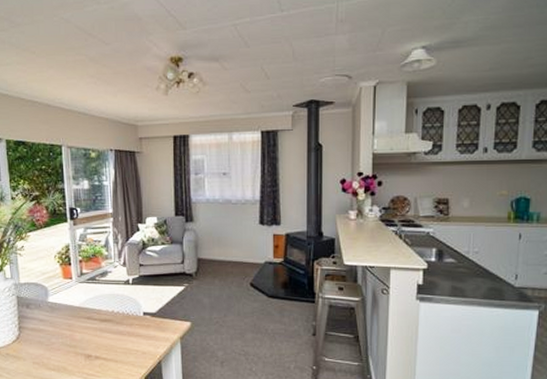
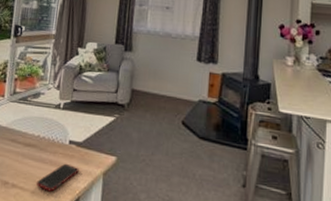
cell phone: none [117,333,157,359] -> present [35,163,79,192]

